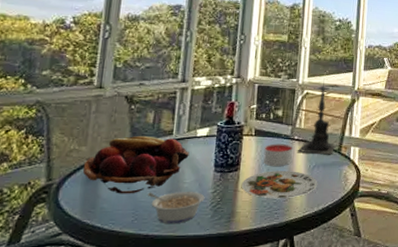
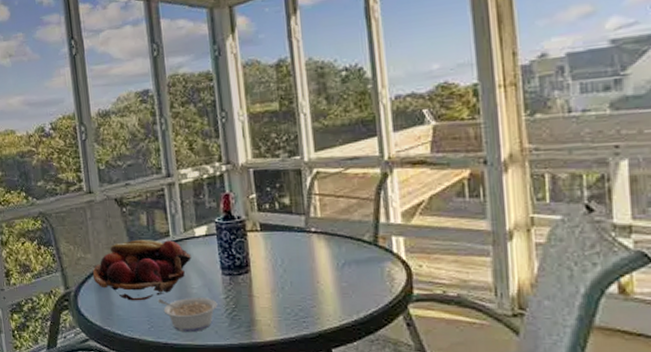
plate: present [241,171,318,199] -> none [255,271,353,305]
candle: present [263,143,294,166] -> none [275,238,314,266]
candle holder: present [298,79,337,155] -> none [318,151,371,249]

